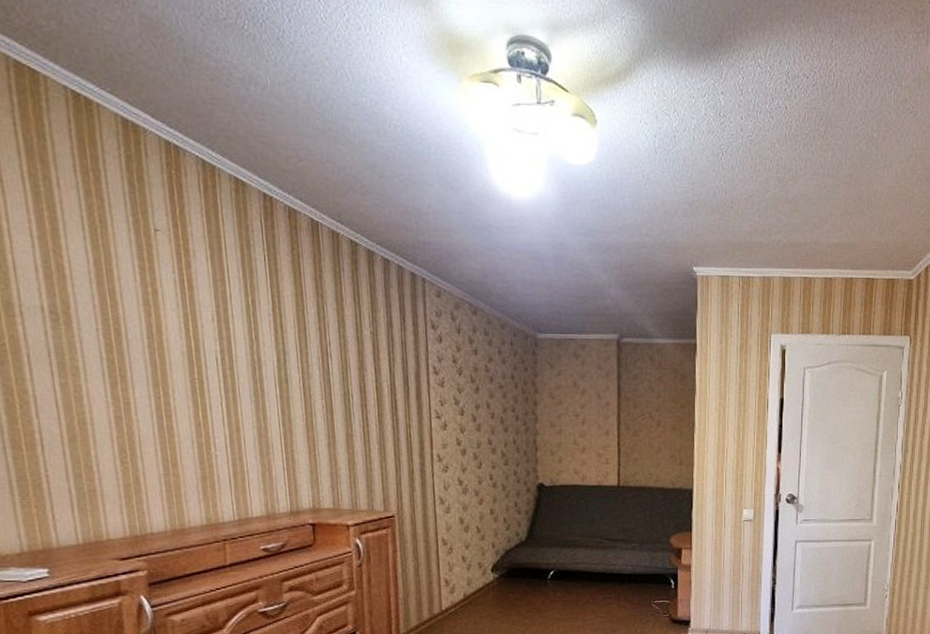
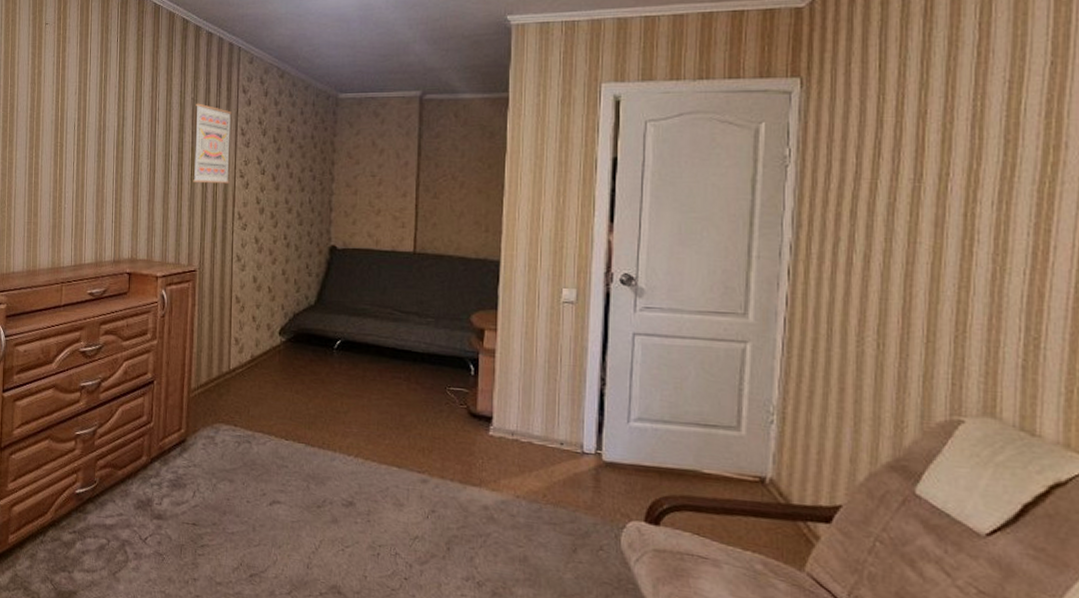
wall art: none [376,338,425,425] -> present [193,103,232,184]

